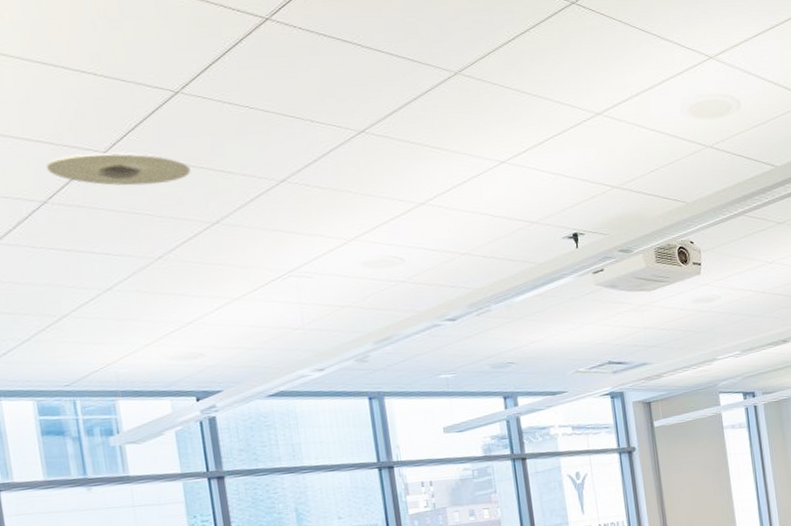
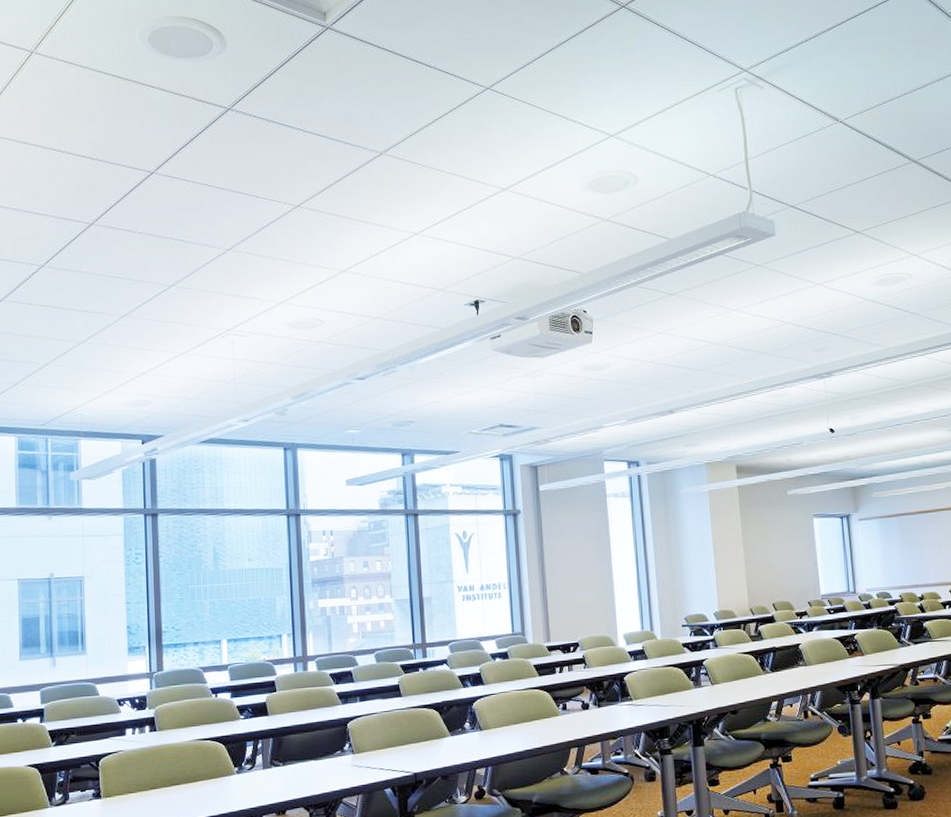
recessed light: present [45,152,191,186] -> none [46,224,156,253]

